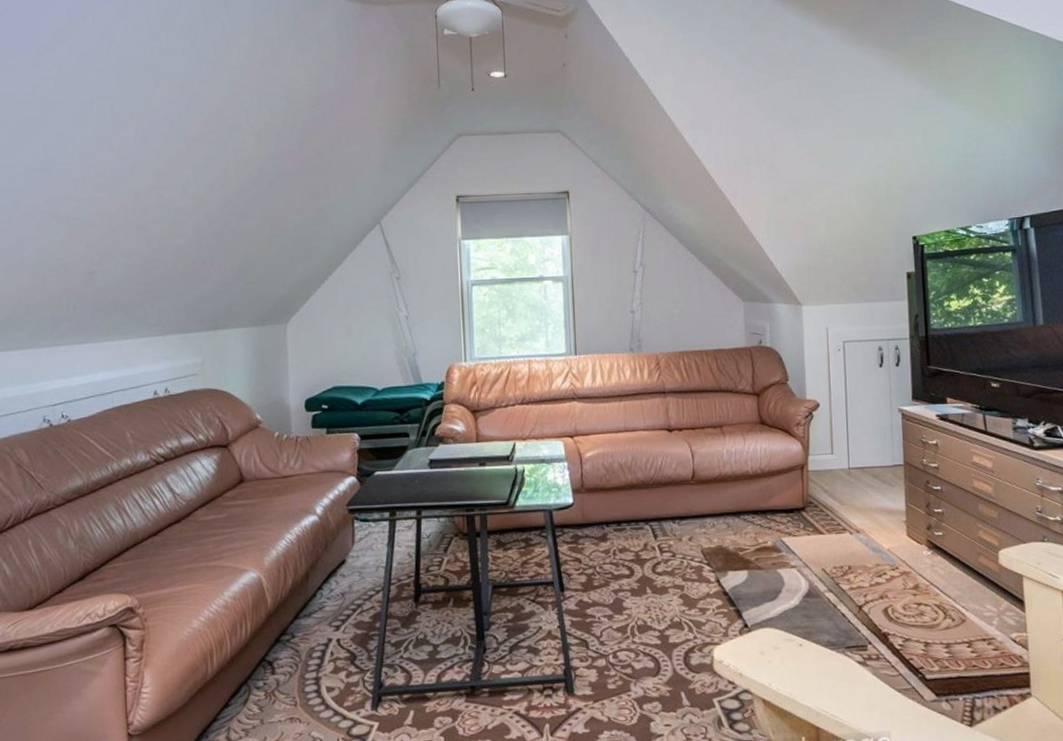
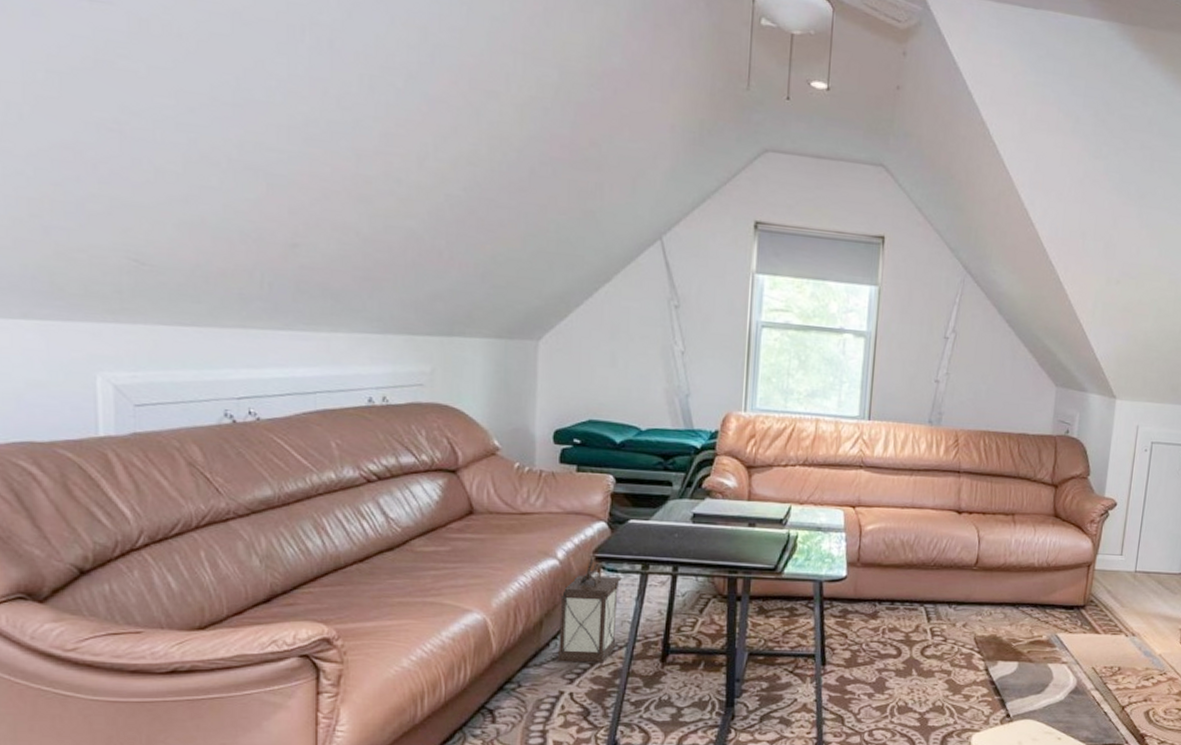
lantern: none [322,508,375,611] -> present [557,555,622,663]

